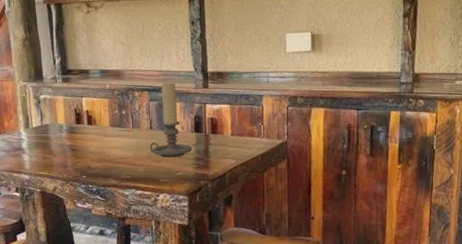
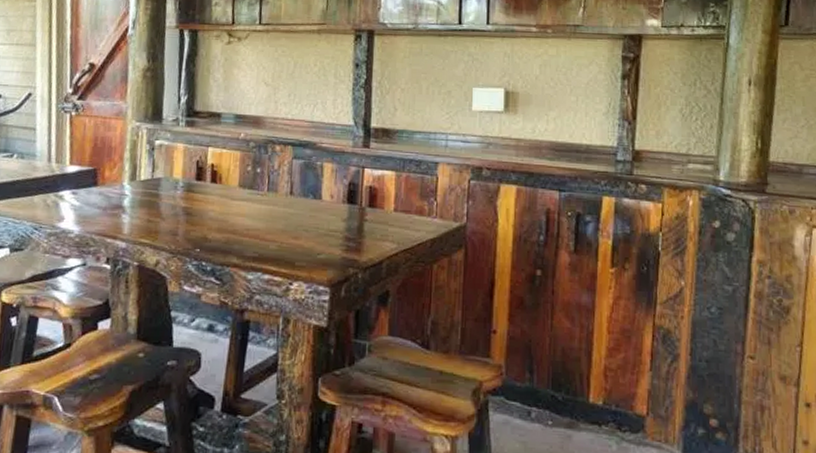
candle holder: present [149,81,192,158] -> none [286,135,342,235]

